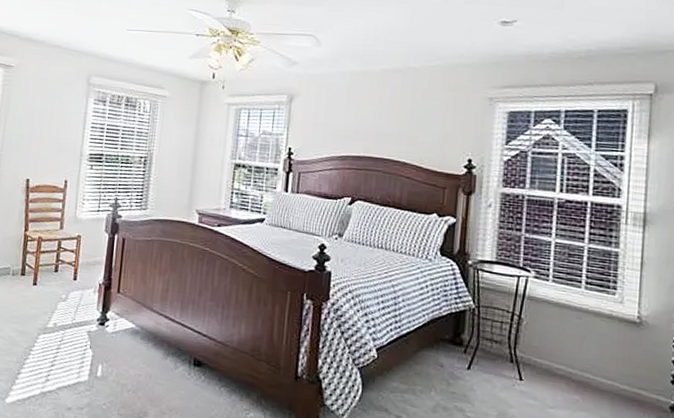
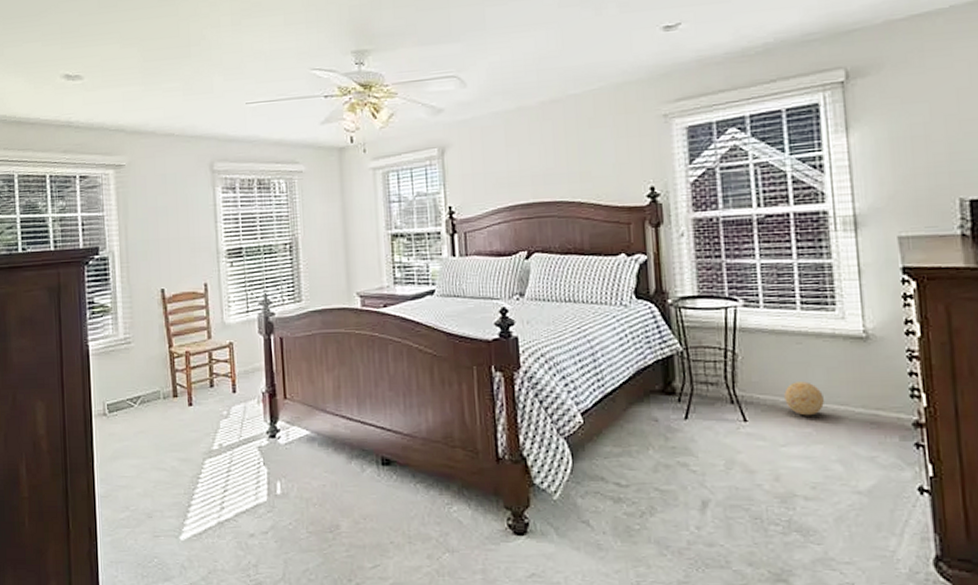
decorative ball: none [559,352,594,385] -> present [784,382,824,416]

